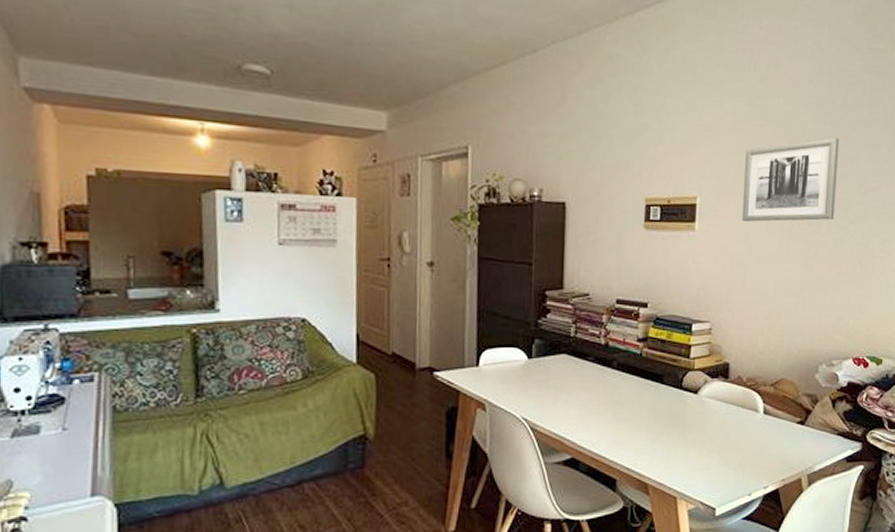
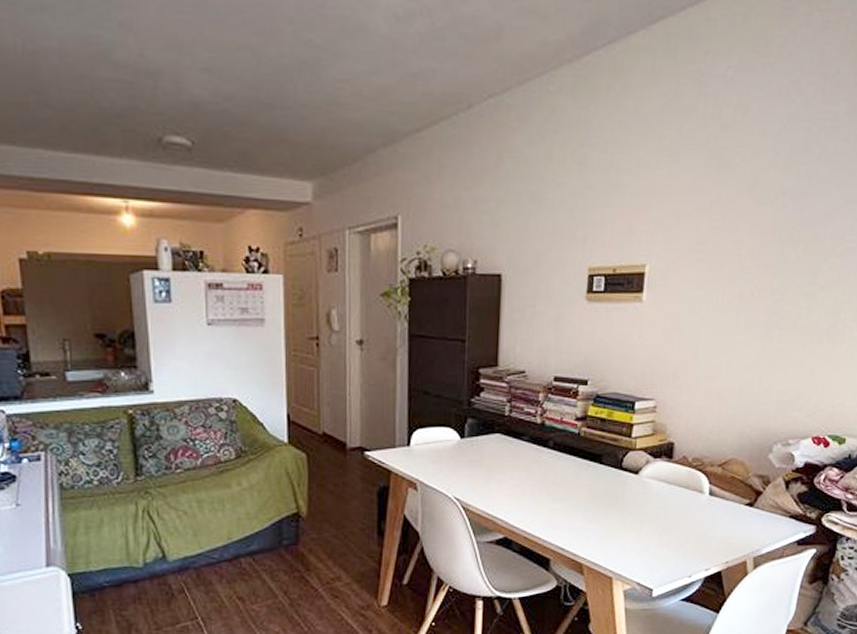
wall art: present [742,137,840,222] -> none [695,192,814,291]

